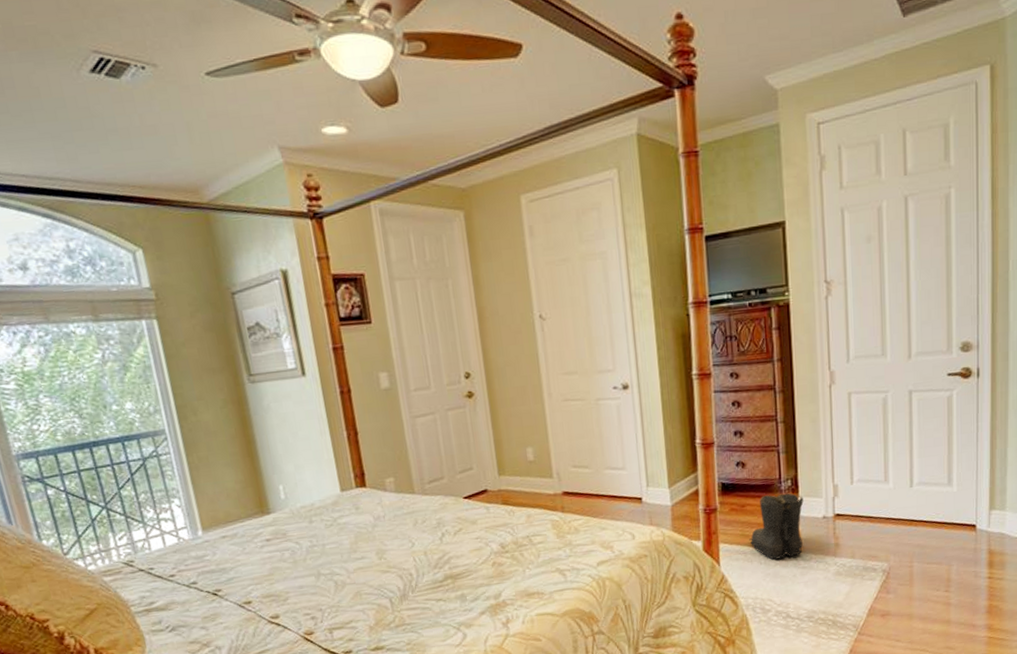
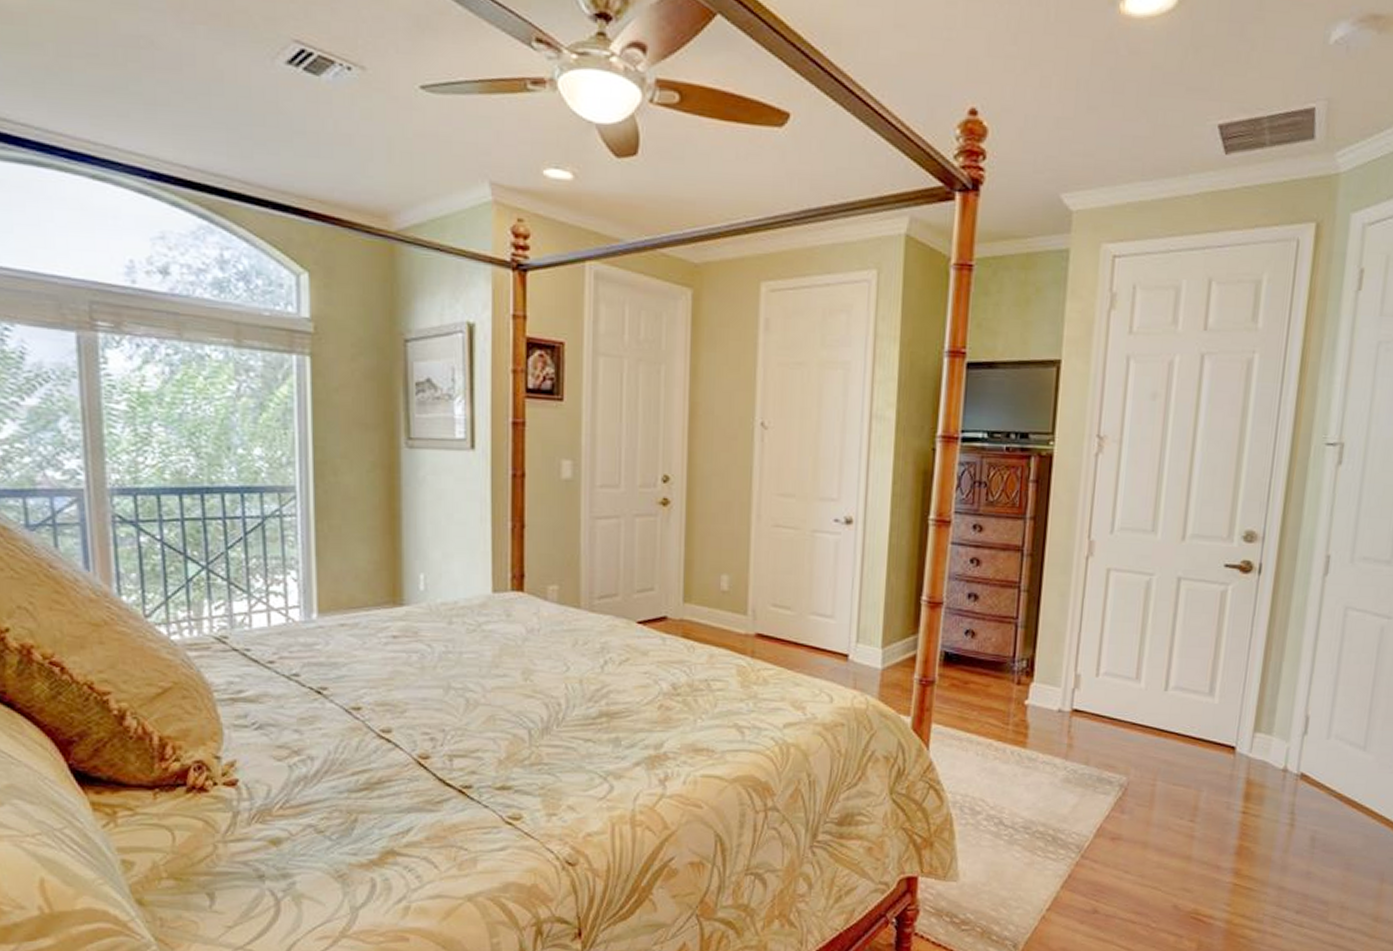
boots: present [748,493,804,560] -> none [966,674,1039,752]

